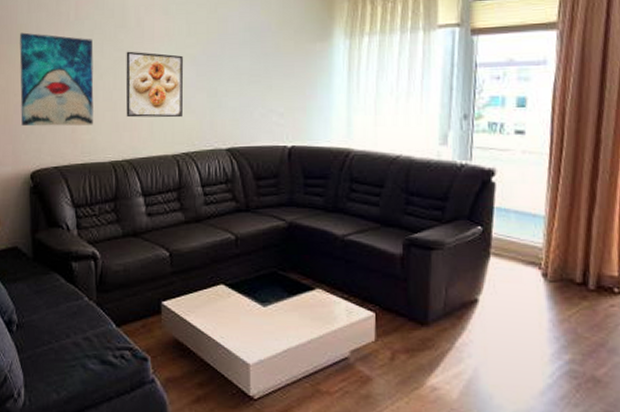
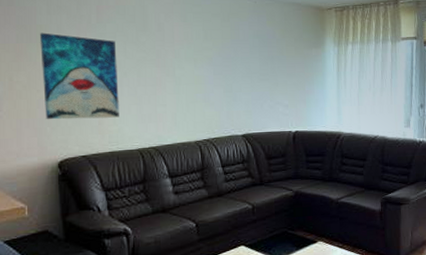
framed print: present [125,51,183,118] -> none [148,52,203,110]

